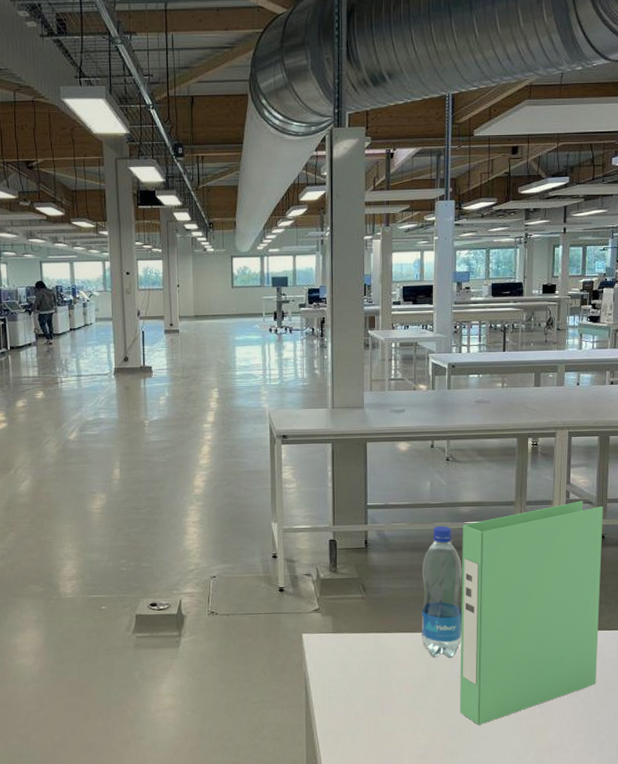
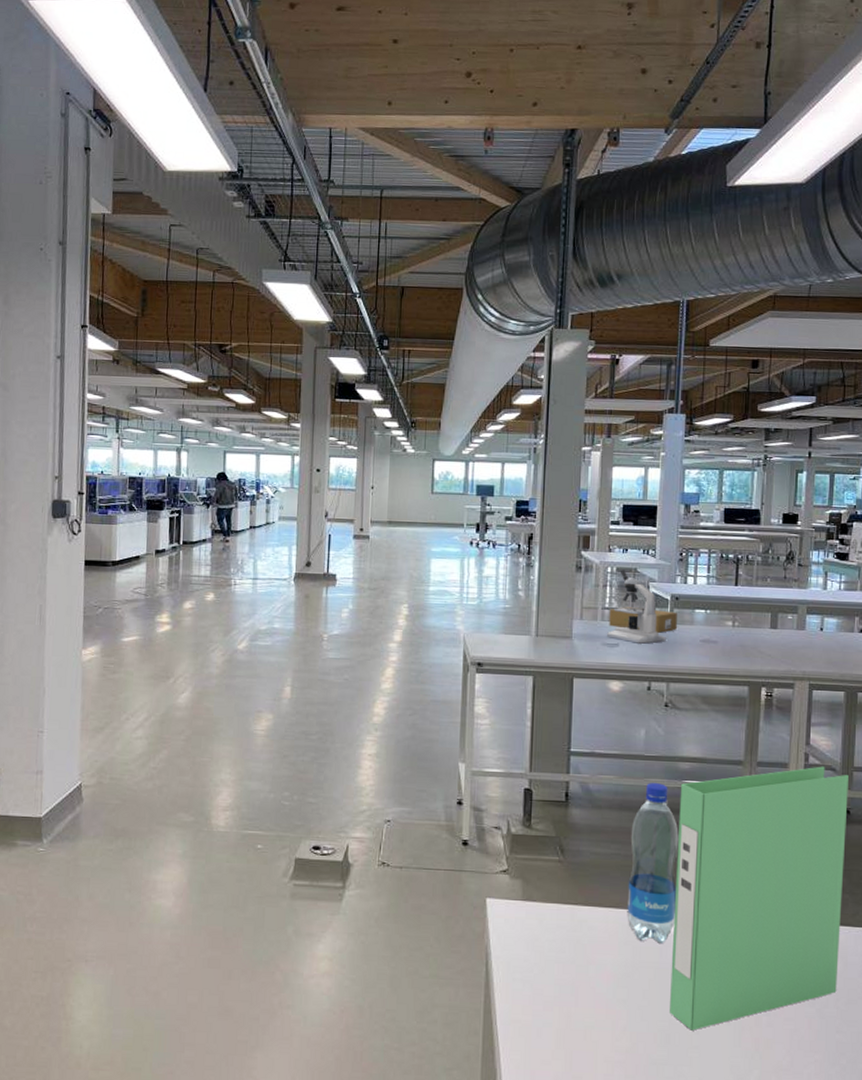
microscope: none [394,344,445,408] -> present [607,570,666,644]
box: none [395,377,454,398] -> present [609,607,677,633]

